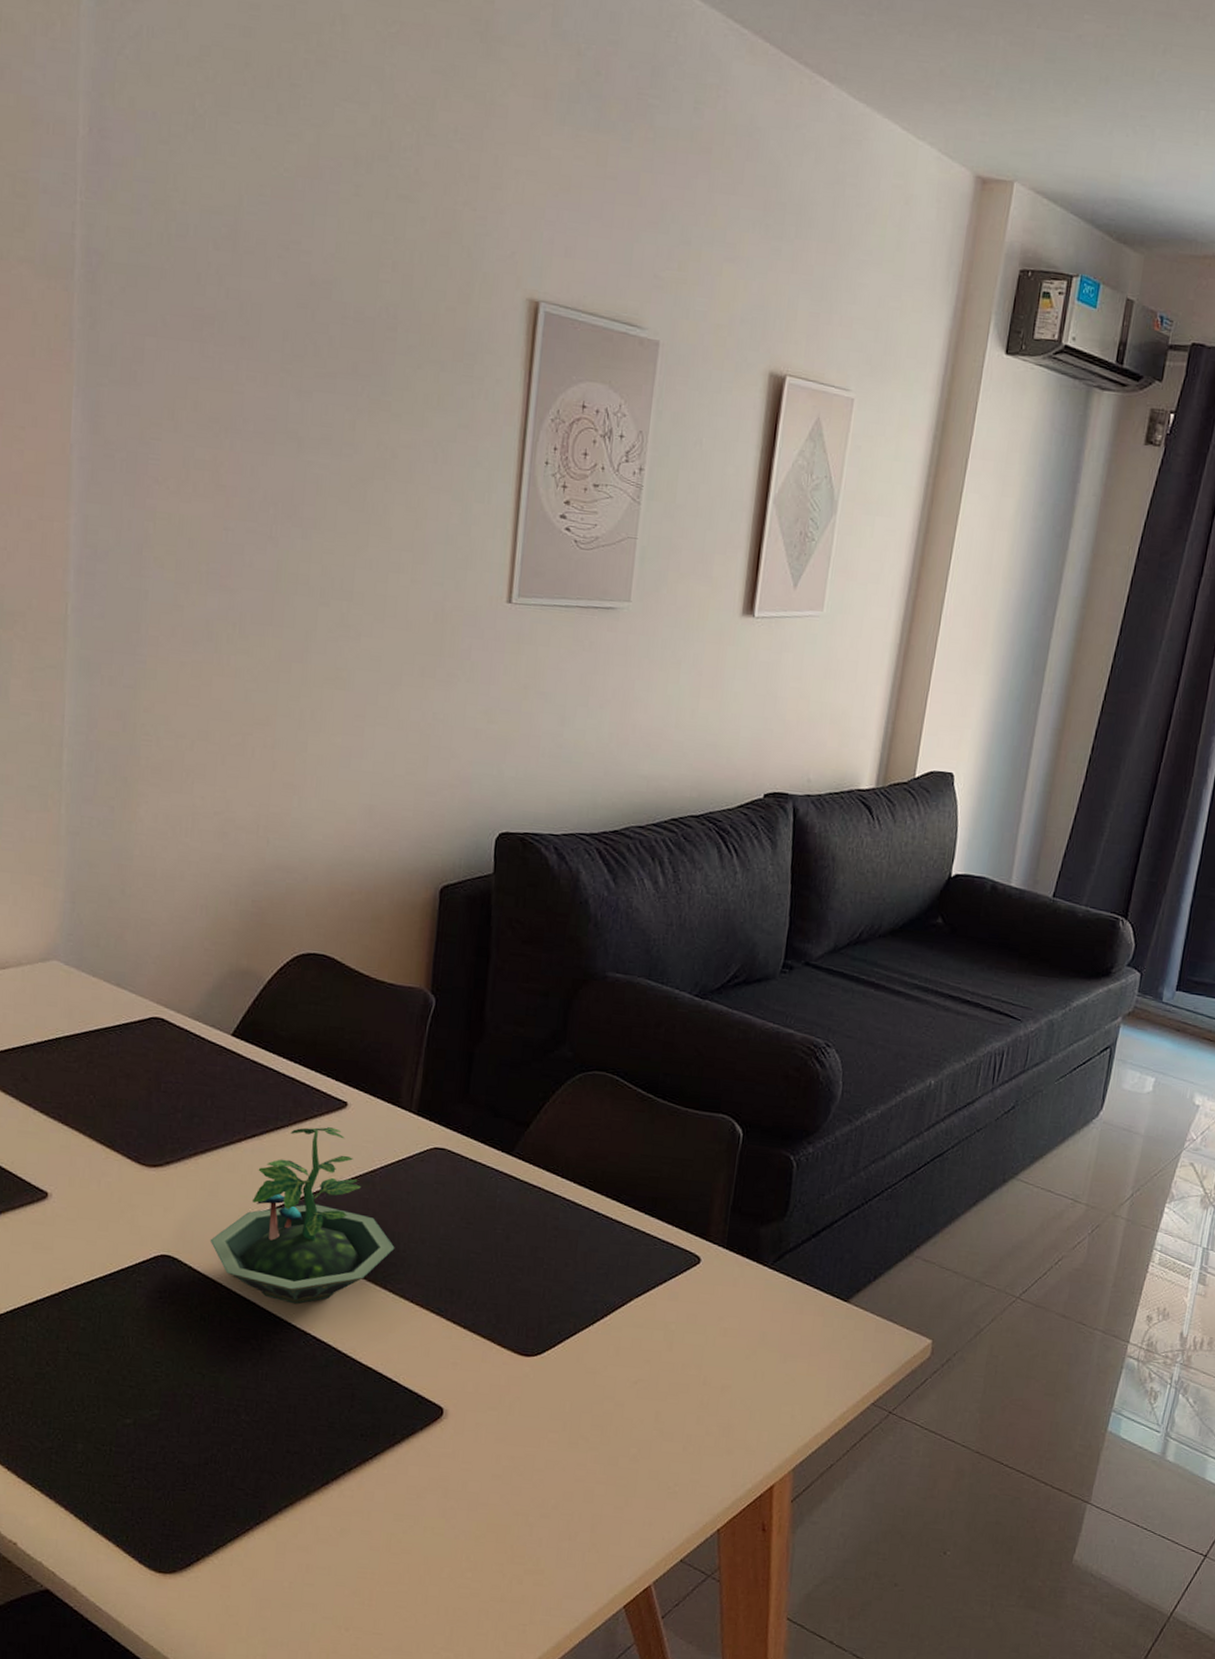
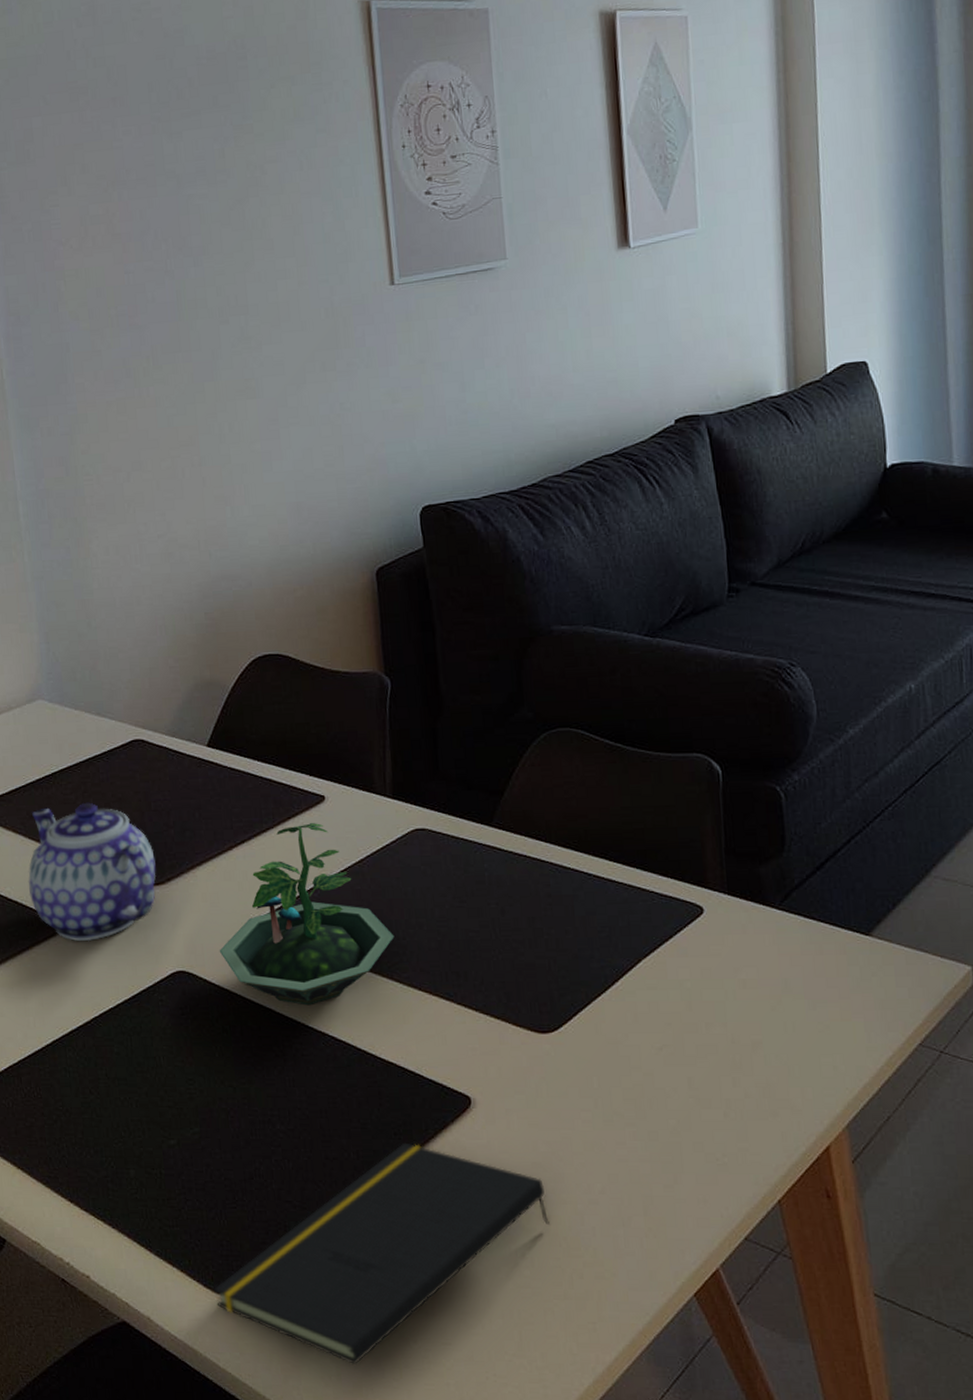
teapot: none [11,1072,156,1214] -> present [28,802,156,941]
notepad: none [148,1444,500,1647] -> present [214,1142,550,1364]

